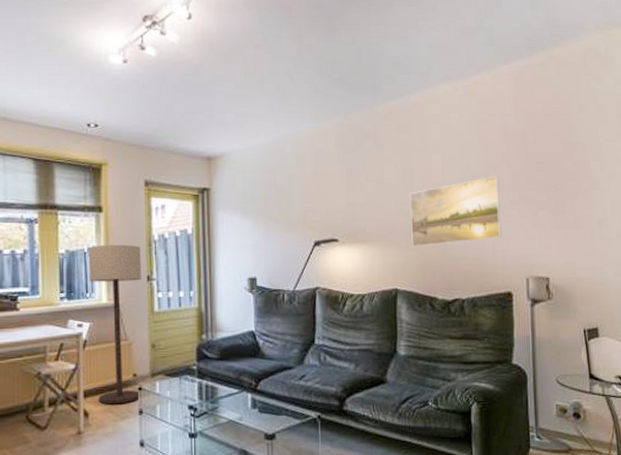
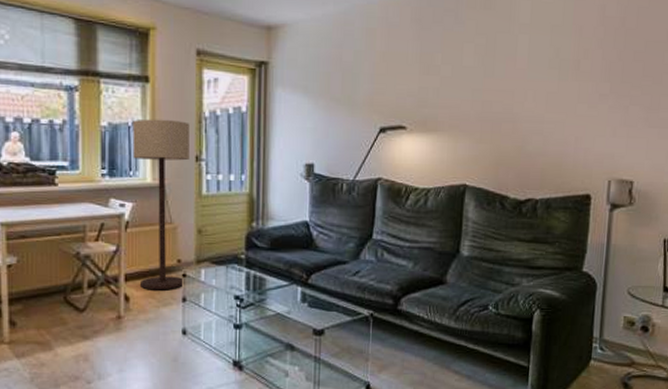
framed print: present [409,175,502,248] -> none [486,64,591,140]

